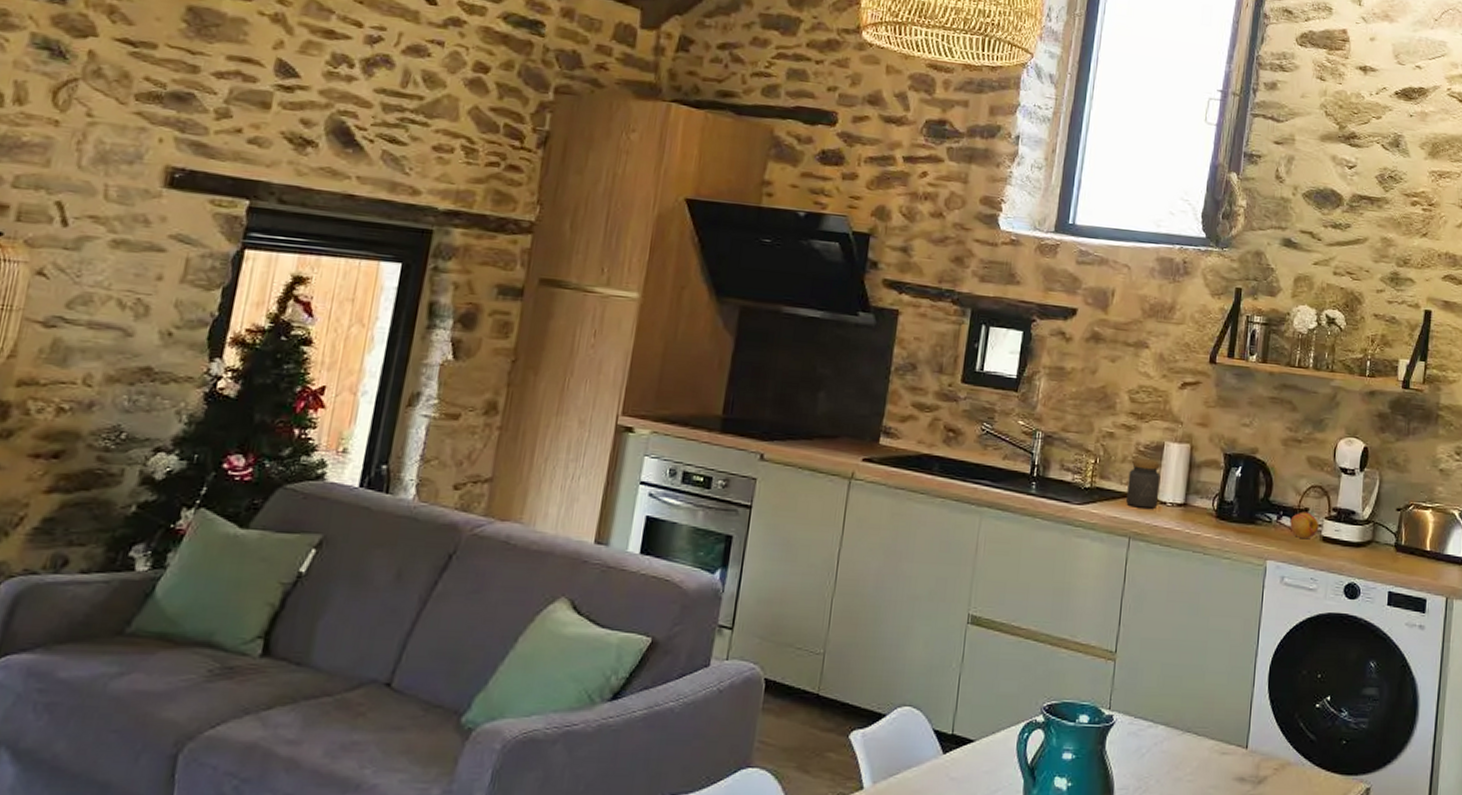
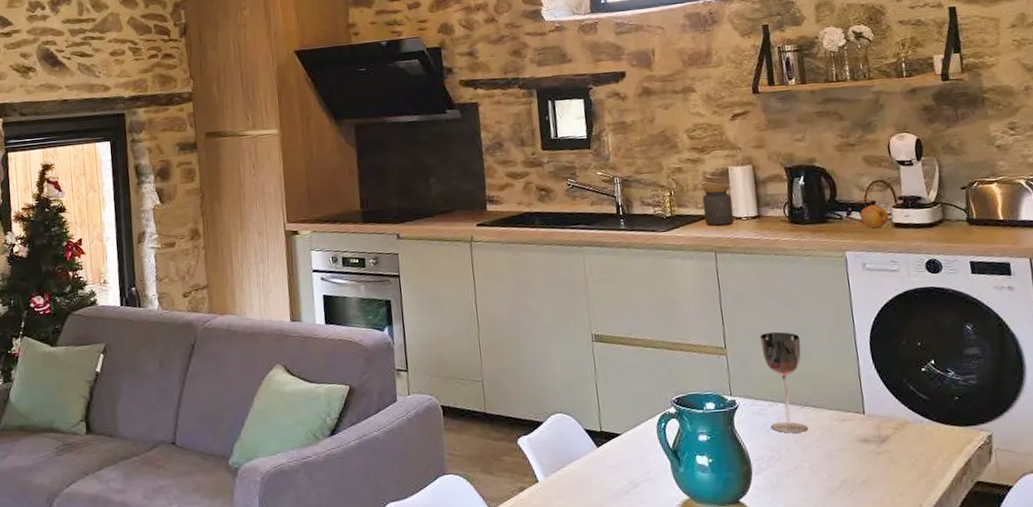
wineglass: none [1144,640,1199,762] -> present [759,331,809,433]

